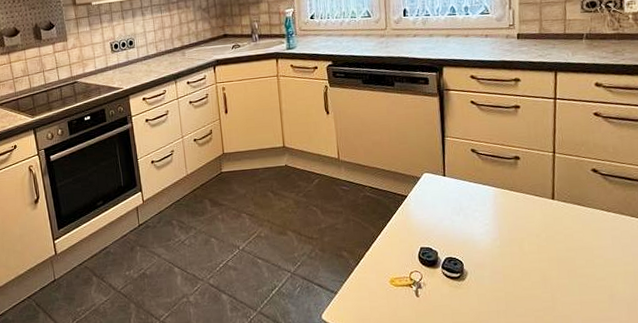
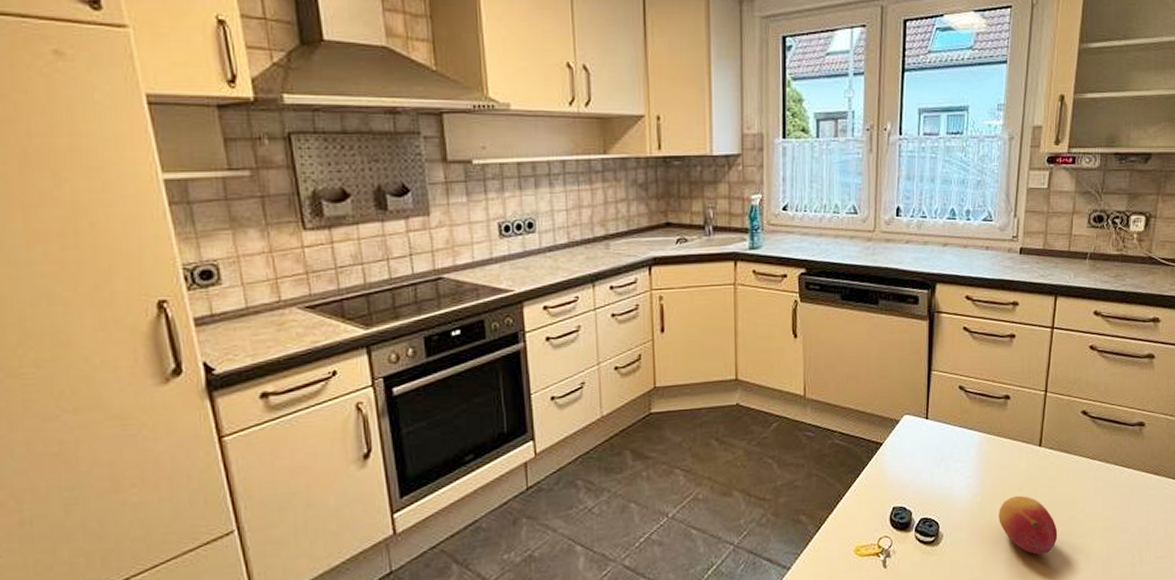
fruit: none [518,241,579,293] -> present [999,495,1058,555]

